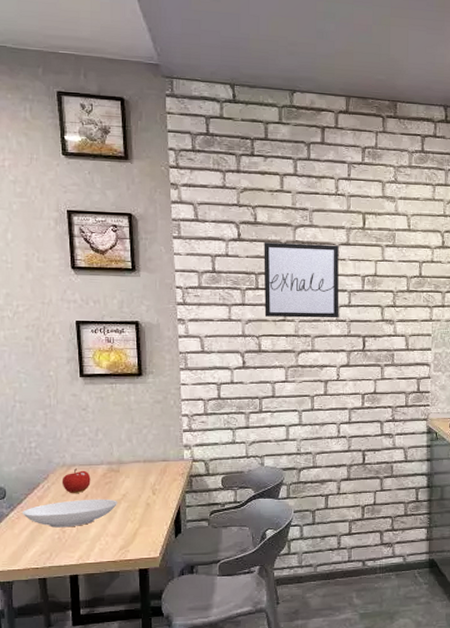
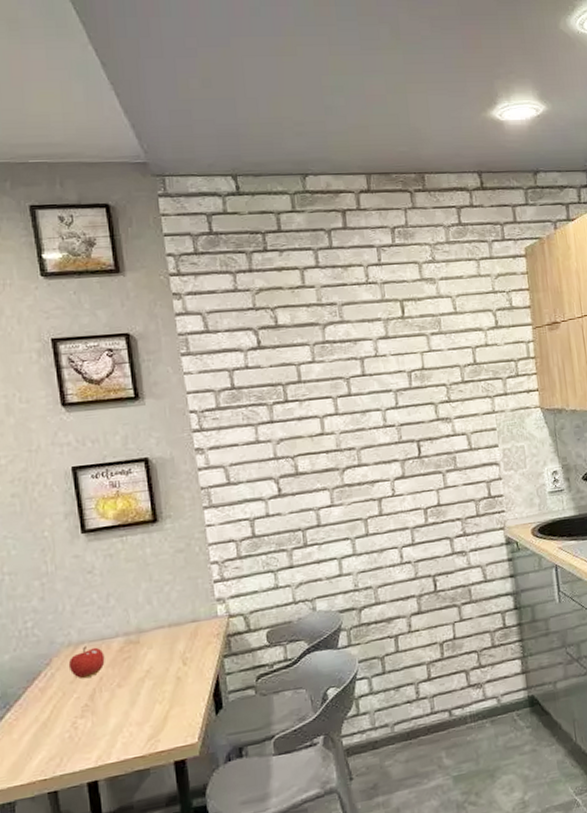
bowl: present [21,498,118,528] -> none [20,678,142,725]
wall art: present [264,242,339,318] -> none [289,340,387,433]

